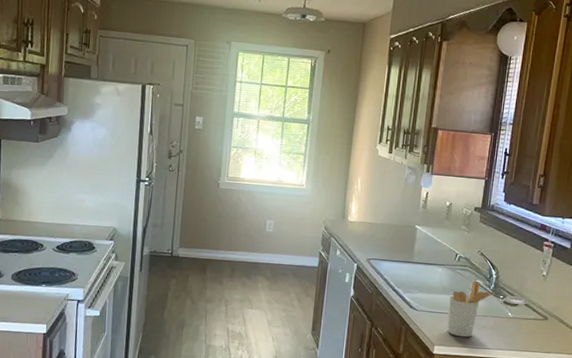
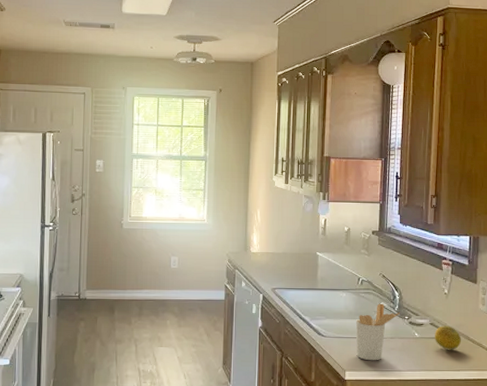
fruit: none [528,307,556,332] -> present [435,325,462,350]

